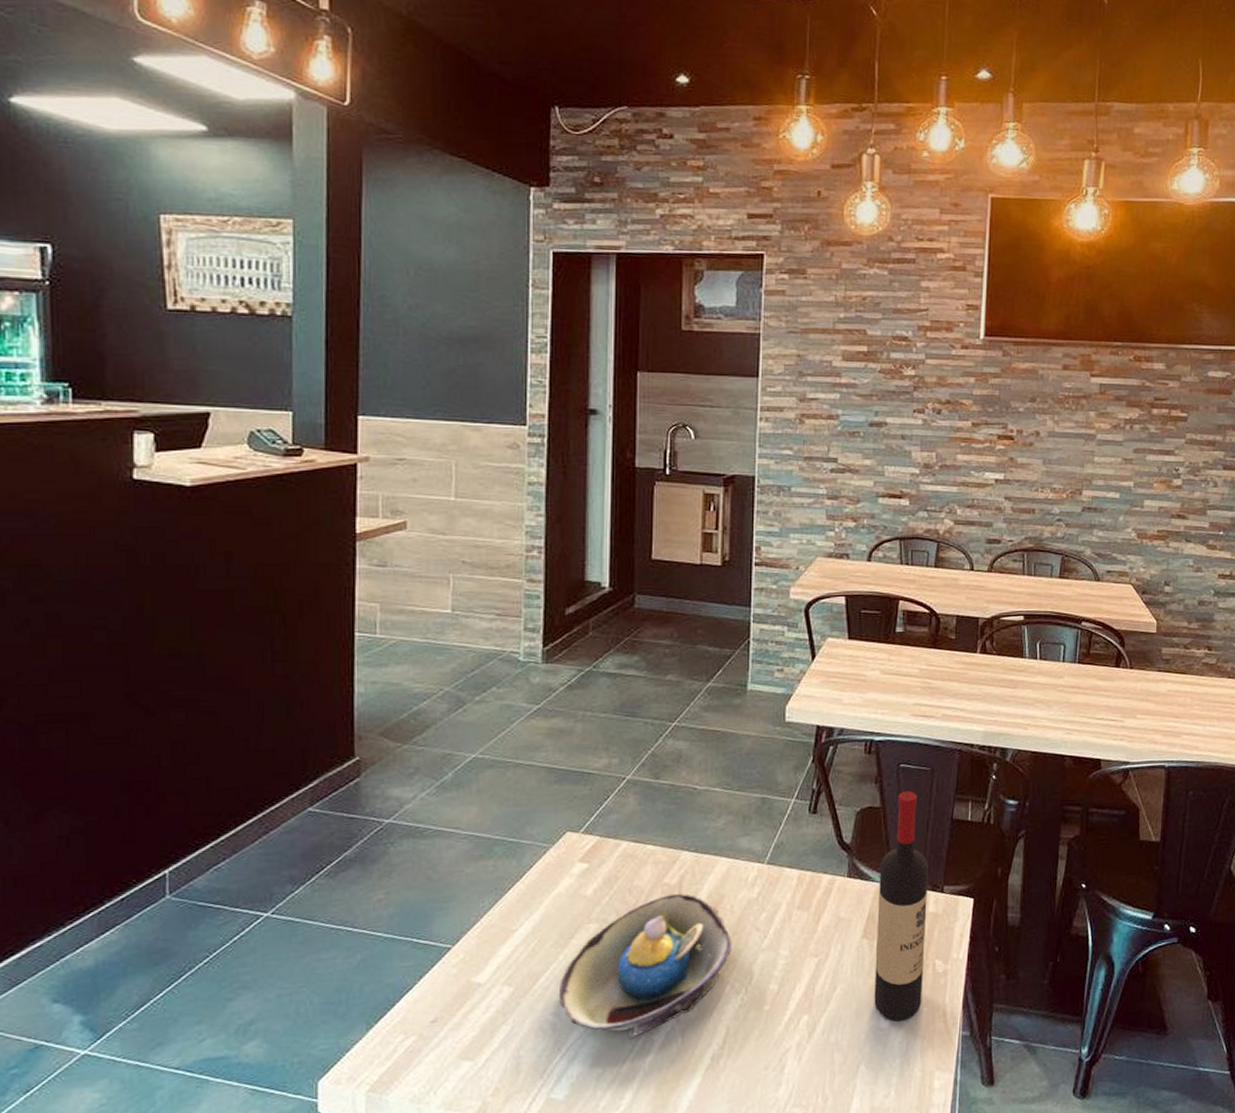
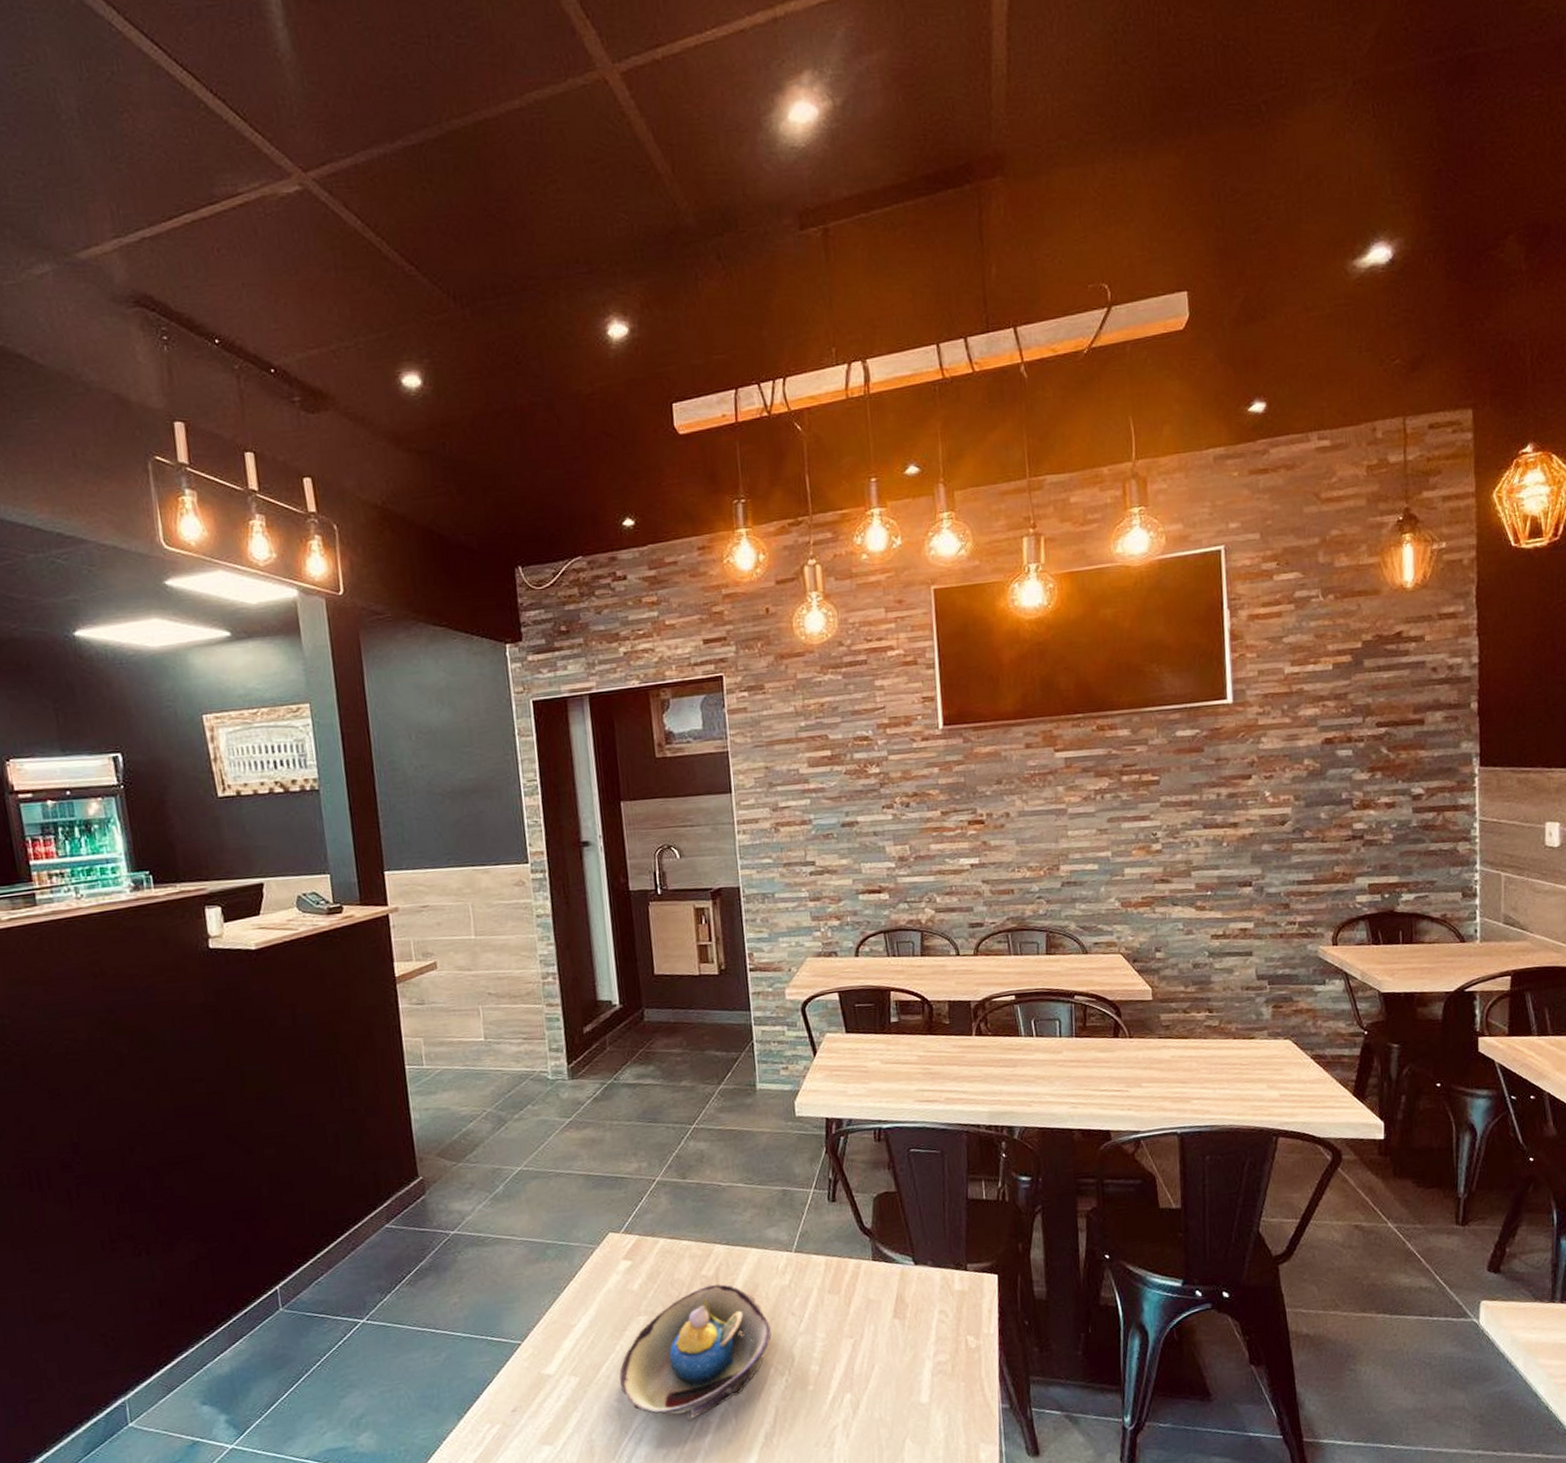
wine bottle: present [874,790,929,1022] -> none [902,1174,959,1398]

